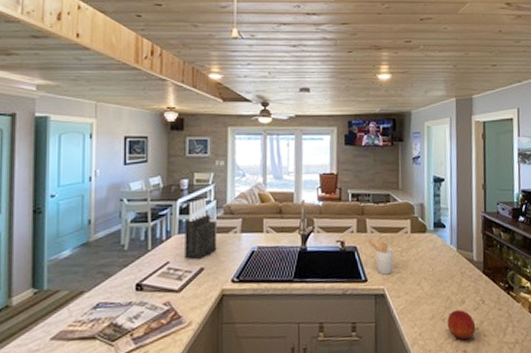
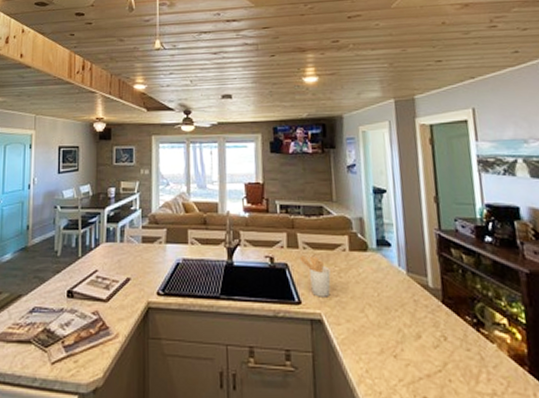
knife block: present [185,197,217,260] -> none [112,206,142,270]
fruit: present [447,310,476,341] -> none [399,346,438,385]

